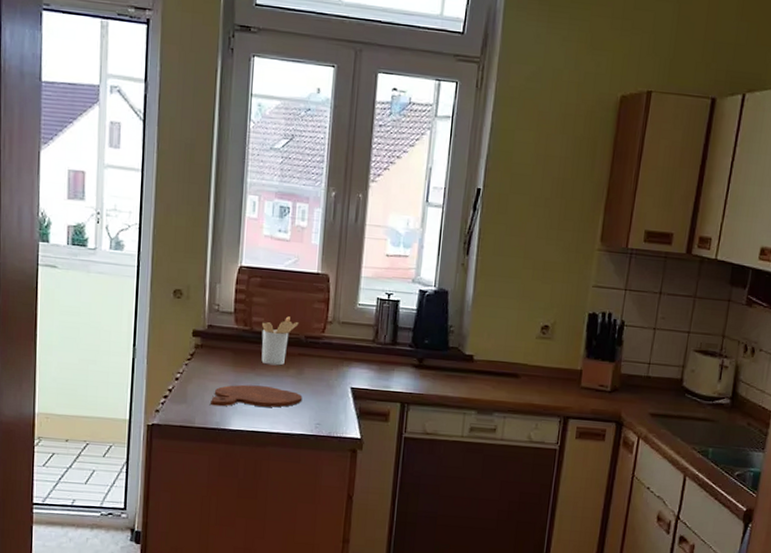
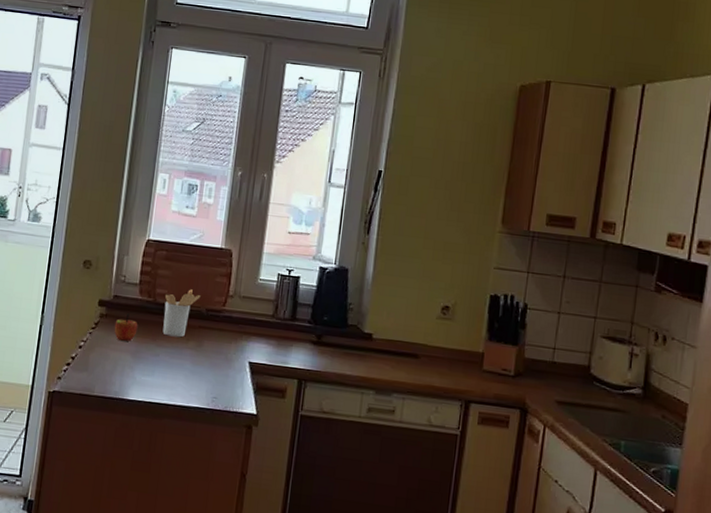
cutting board: present [210,384,303,408] -> none [111,355,201,379]
apple: none [211,343,236,372] -> present [114,313,138,342]

